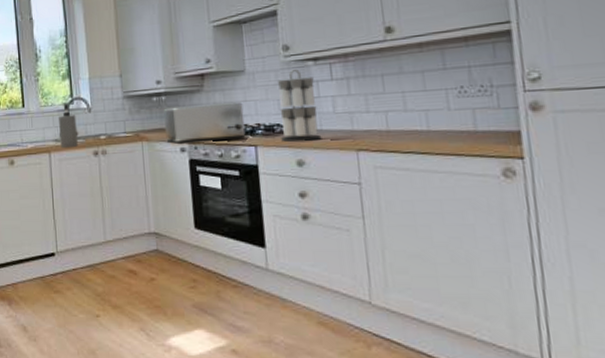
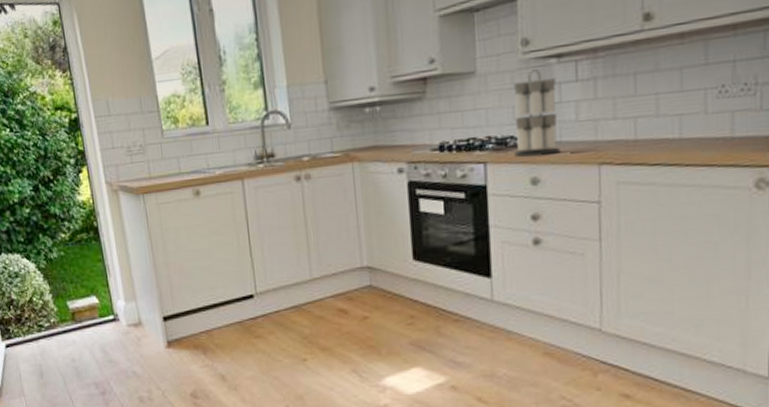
soap dispenser: present [55,104,78,149] -> none [246,119,276,174]
toaster: present [163,102,246,145] -> none [378,111,474,165]

